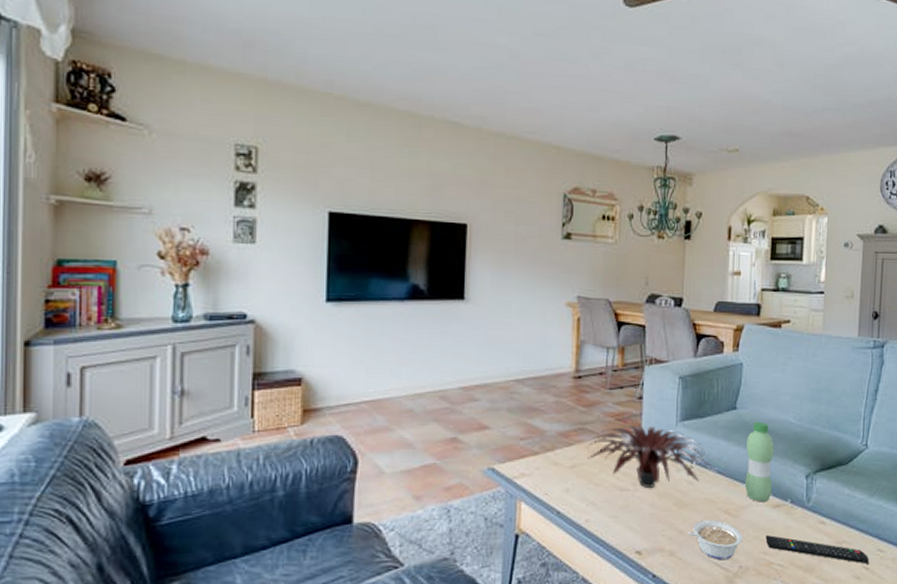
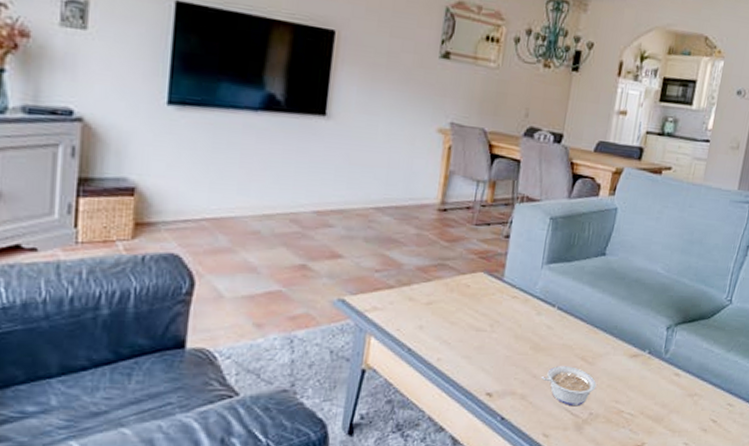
plant: present [587,425,717,488] -> none [445,264,579,330]
water bottle: present [745,421,774,502] -> none [604,269,639,351]
remote control: present [765,534,869,564] -> none [619,383,718,417]

